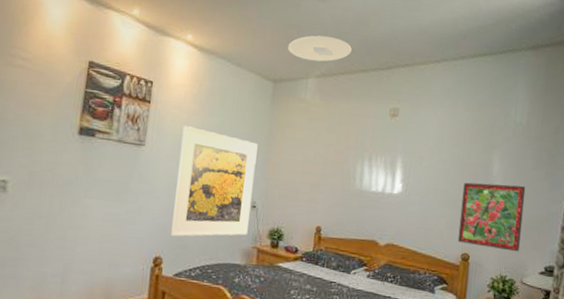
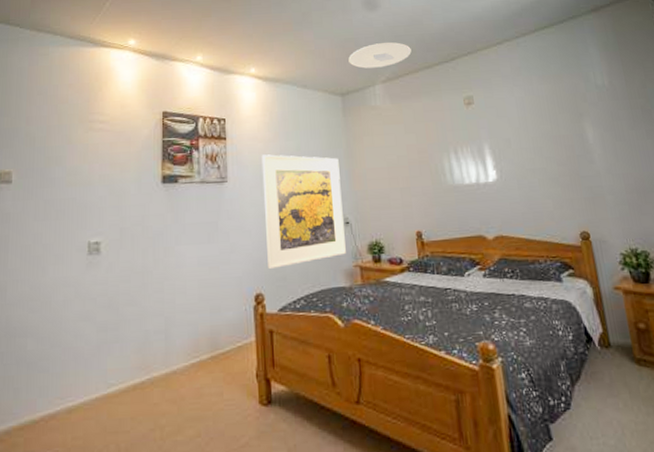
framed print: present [457,182,526,252] -> none [561,148,643,221]

